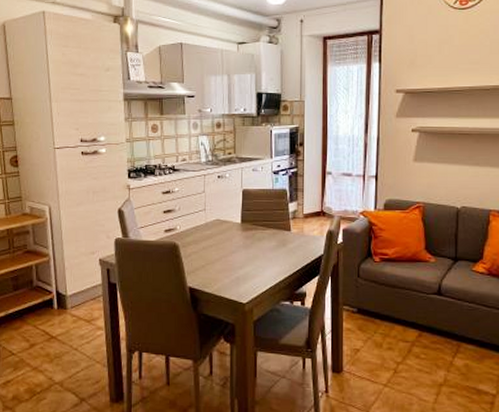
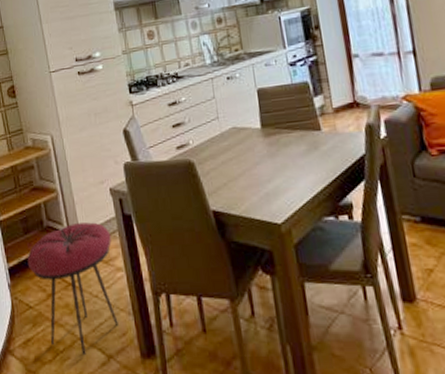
stool: none [14,286,96,398] -> present [27,222,119,356]

